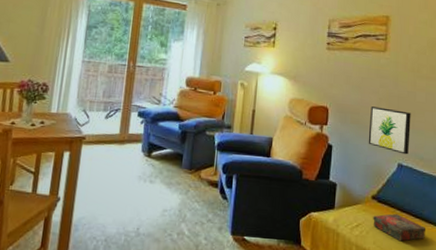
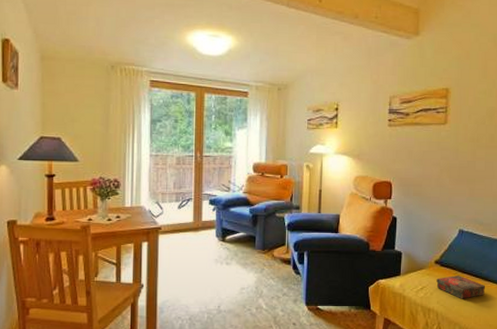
wall art: present [368,106,411,155] -> none [430,178,471,221]

